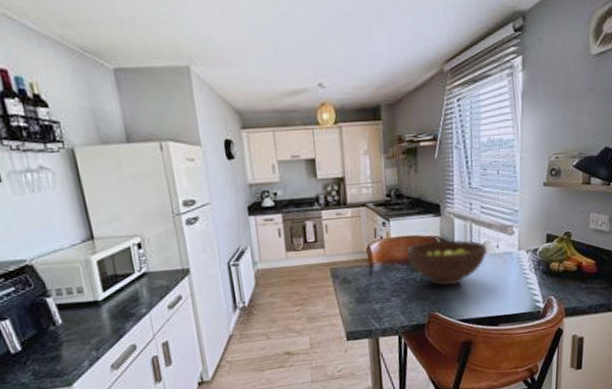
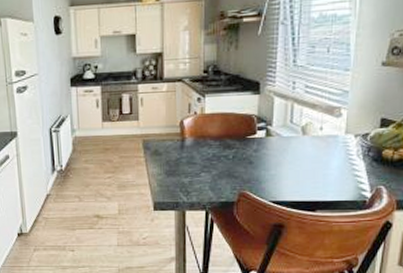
fruit bowl: present [407,240,486,286] -> none [221,119,308,166]

